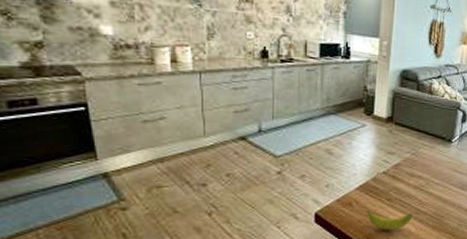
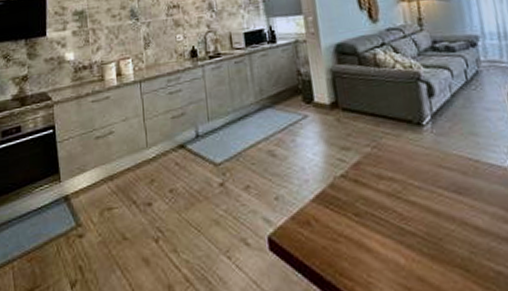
banana: present [366,210,413,230] -> none [330,230,396,262]

